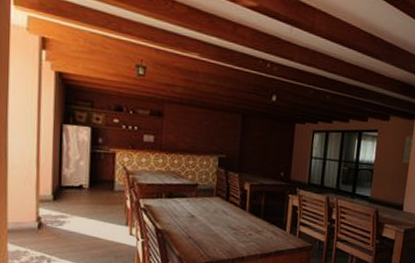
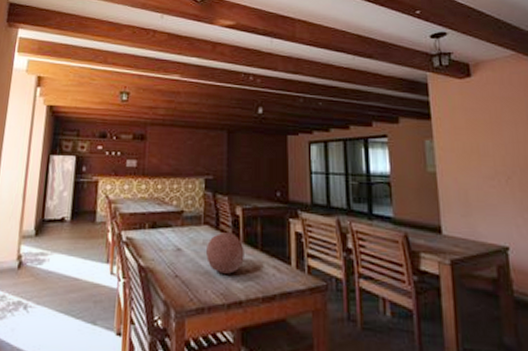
decorative ball: none [216,203,249,236] -> present [205,232,244,274]

